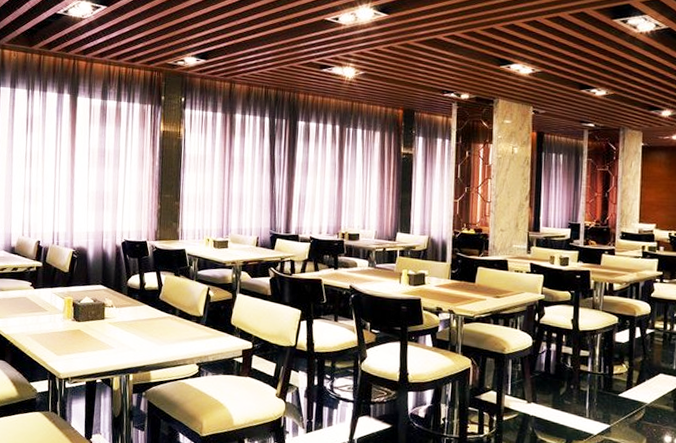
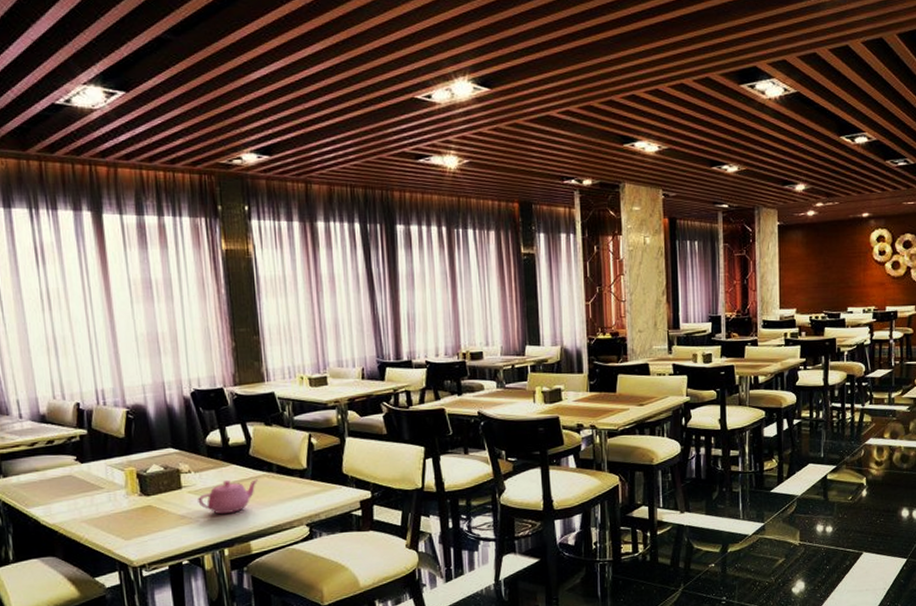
teapot: none [115,316,164,346] -> present [198,479,259,515]

